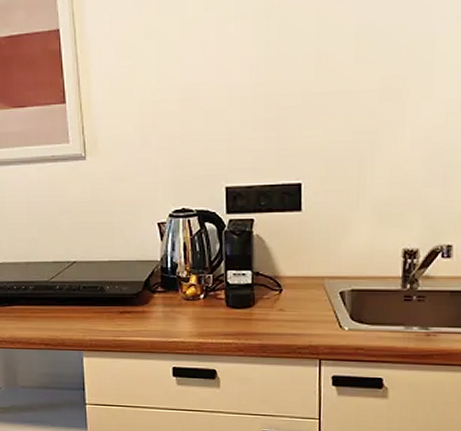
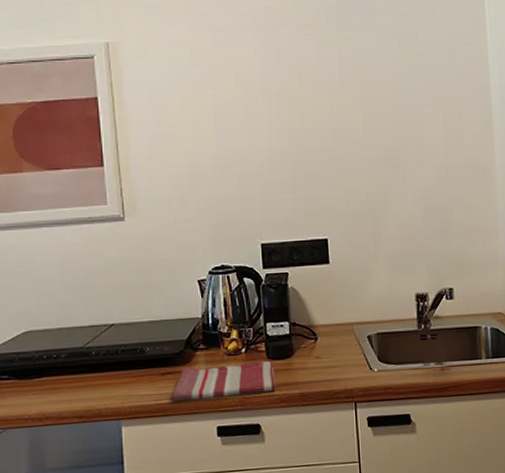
dish towel: none [130,308,234,340] -> present [172,361,276,401]

